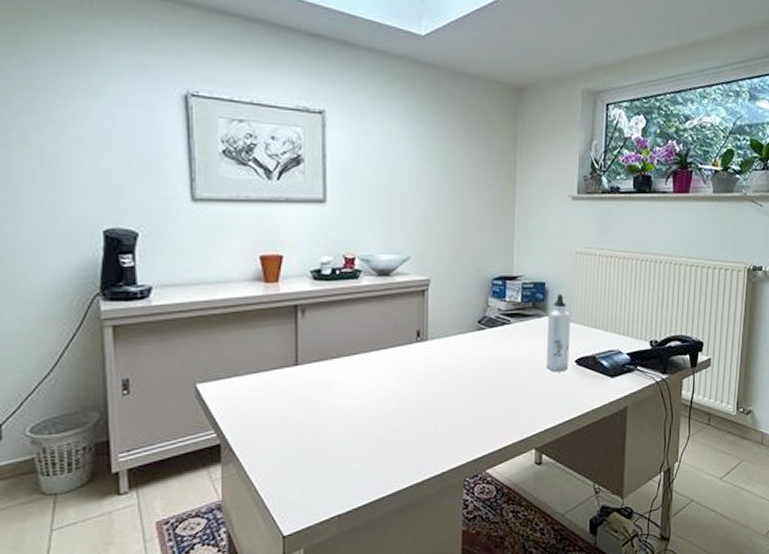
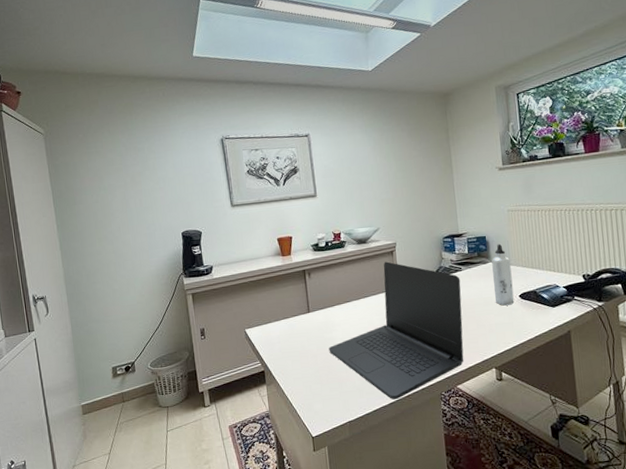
laptop: none [320,304,507,487] -> present [329,261,464,400]

